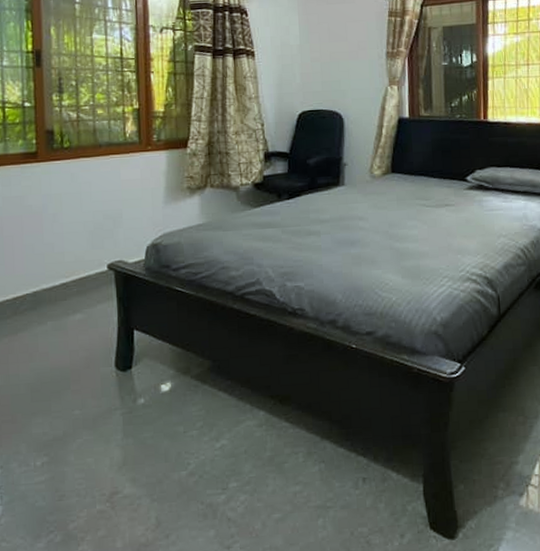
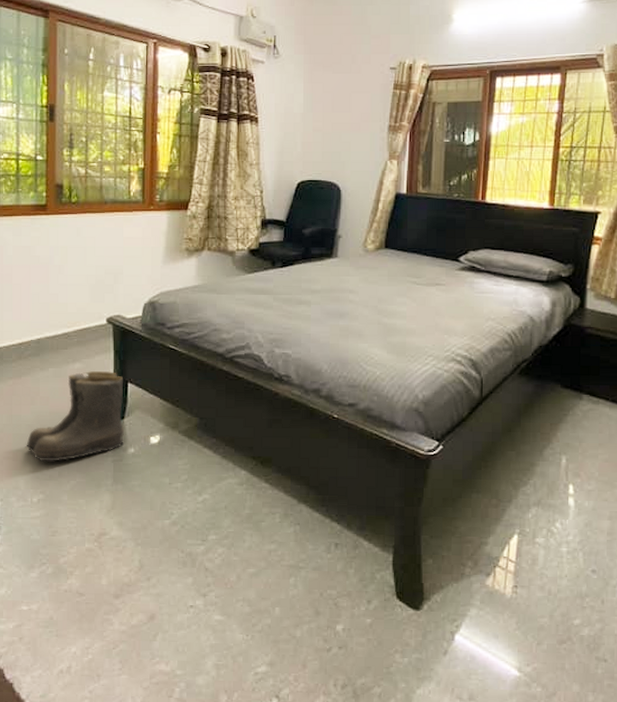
boots: none [25,320,134,422] -> present [25,371,125,462]

